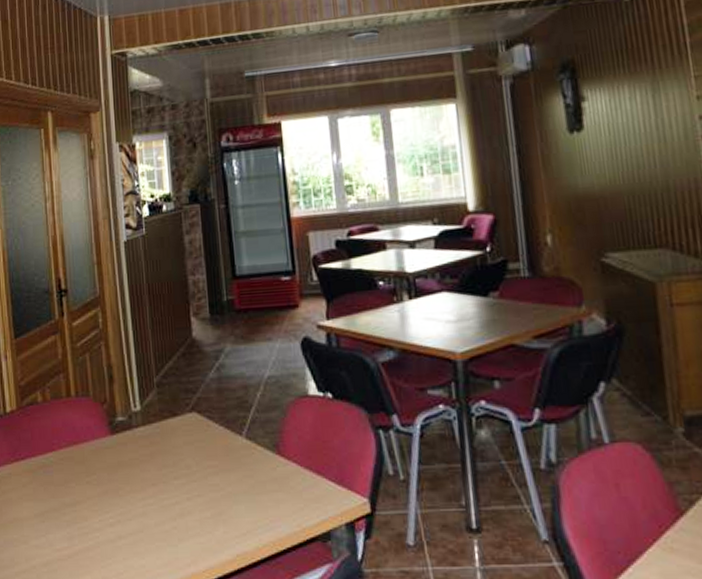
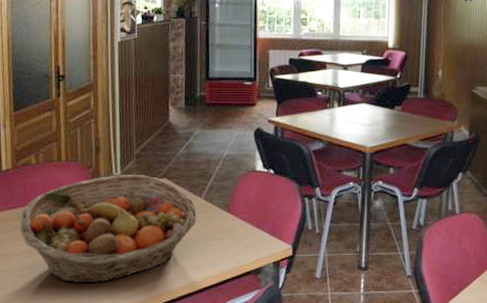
fruit basket: none [30,409,239,557] -> present [20,175,197,284]

